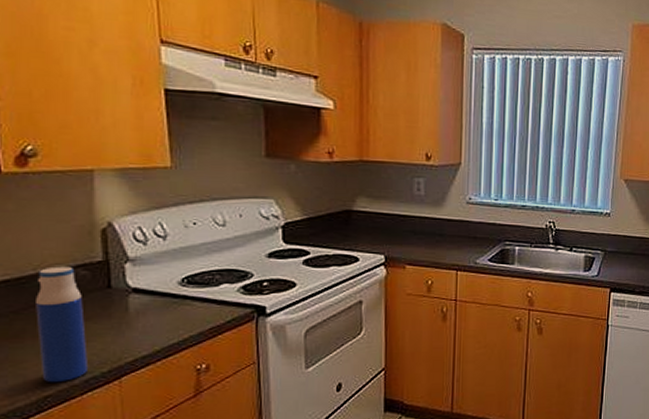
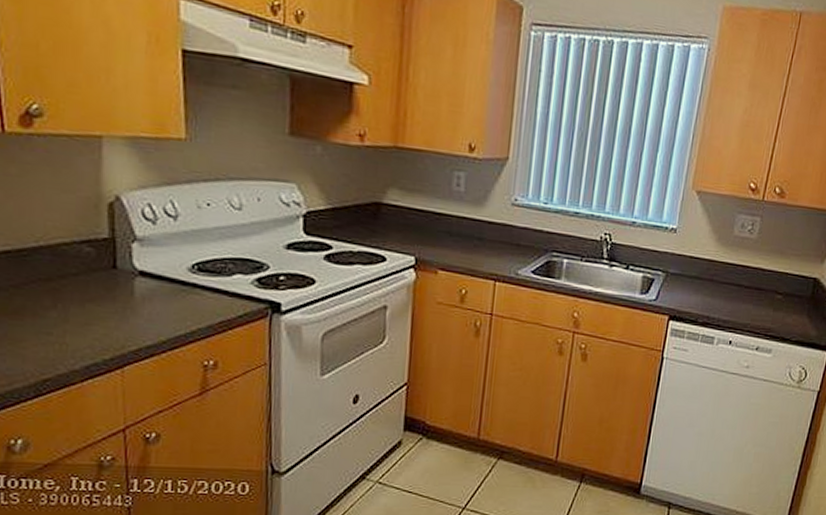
water bottle: present [36,266,89,383] -> none [37,240,90,367]

